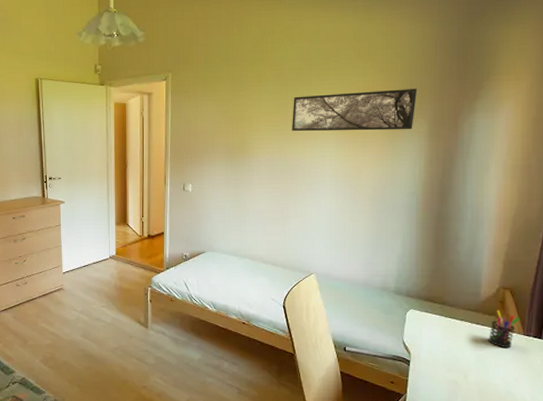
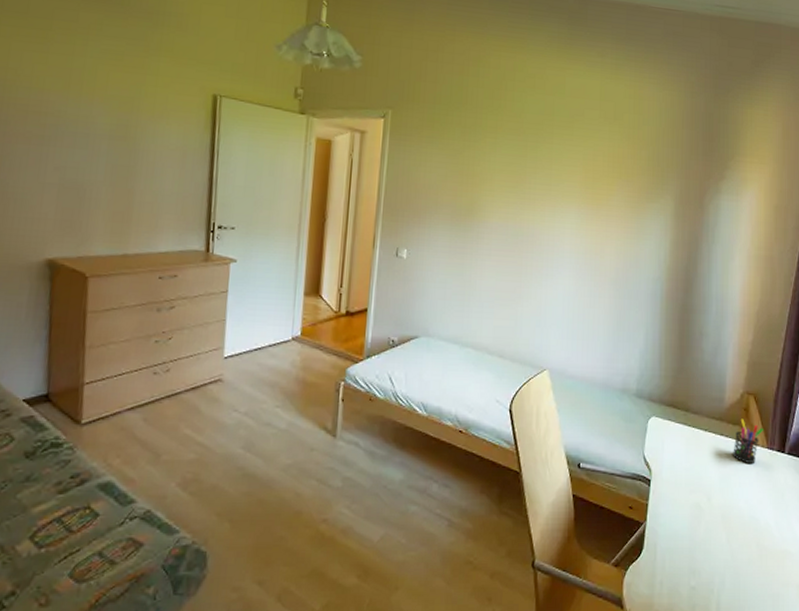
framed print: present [292,89,418,132] -> none [529,155,665,207]

